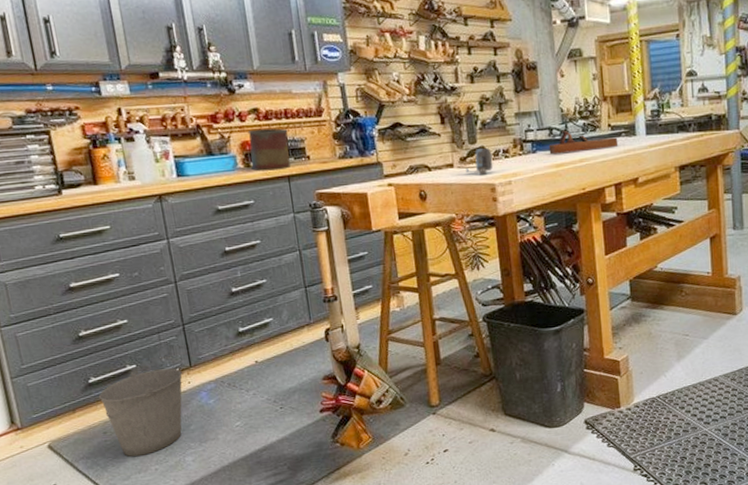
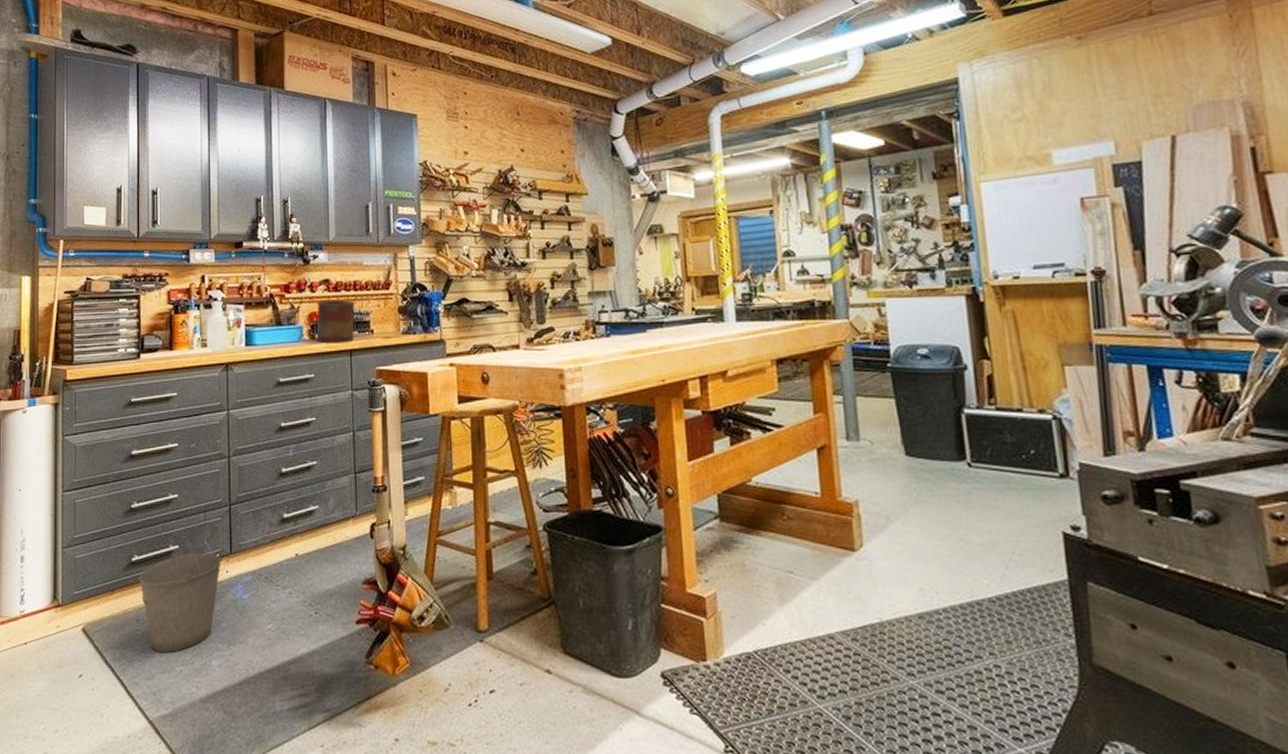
tape measure: present [466,148,493,176] -> none [533,329,562,360]
hand plane: present [548,130,619,155] -> none [624,312,704,340]

